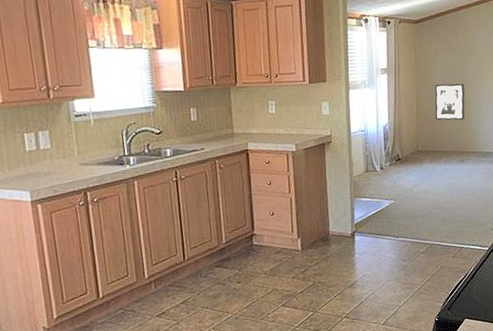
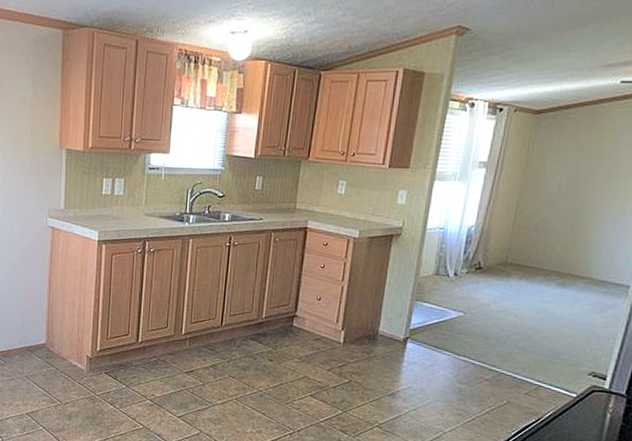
wall art: present [434,83,465,121] -> none [537,188,588,237]

